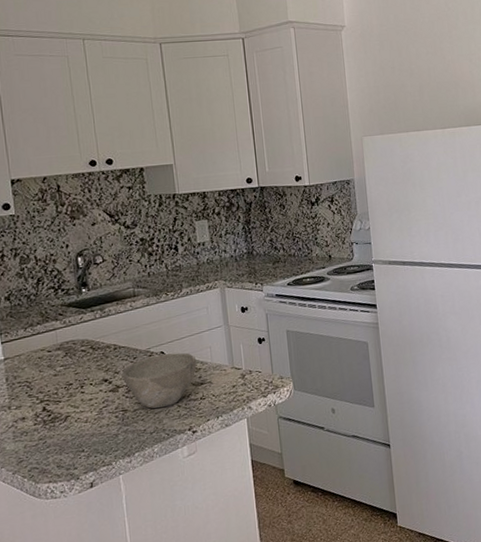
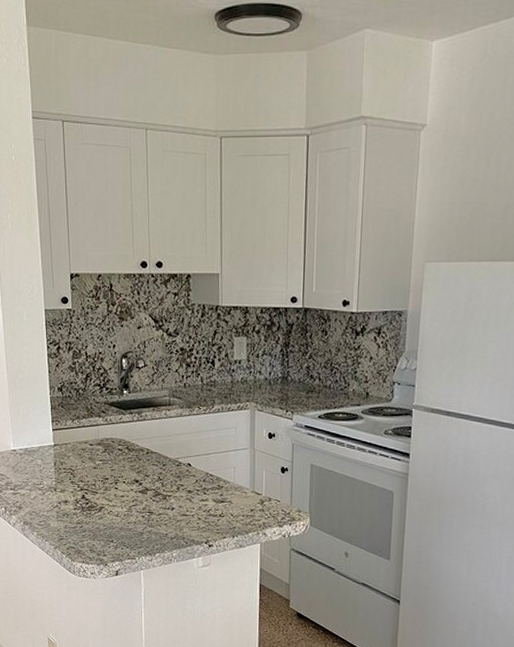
bowl: present [122,353,197,409] -> none [152,466,219,517]

